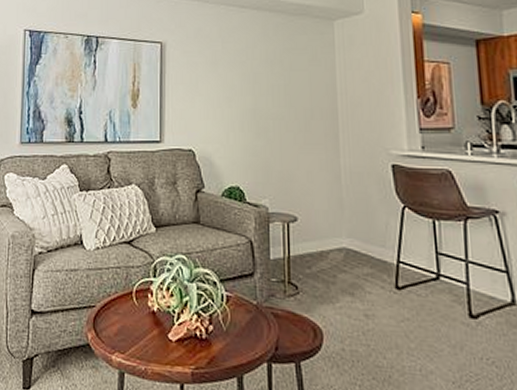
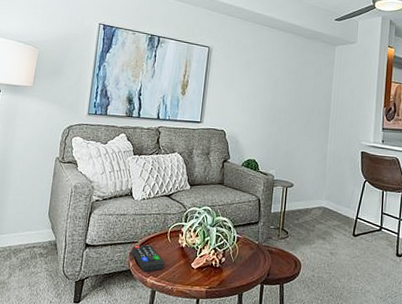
remote control: none [89,308,132,347] -> present [132,244,165,272]

